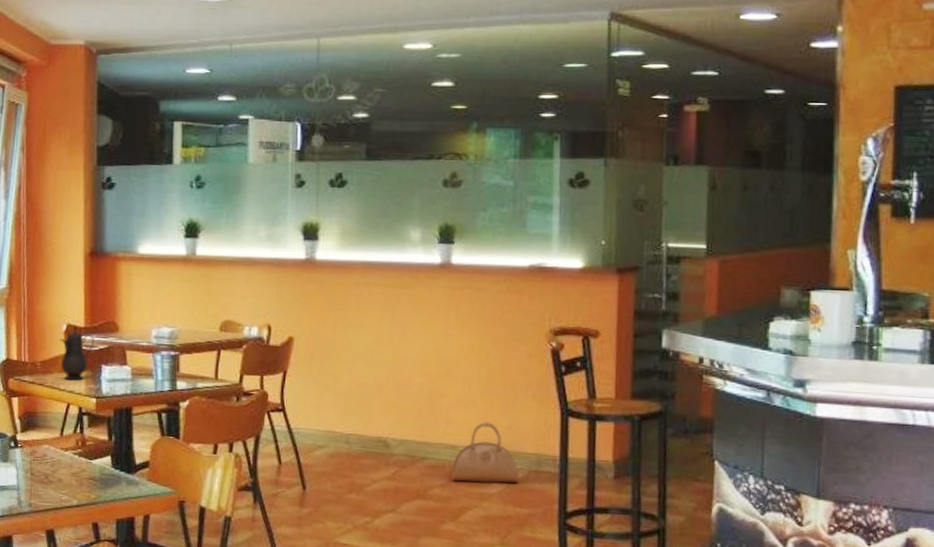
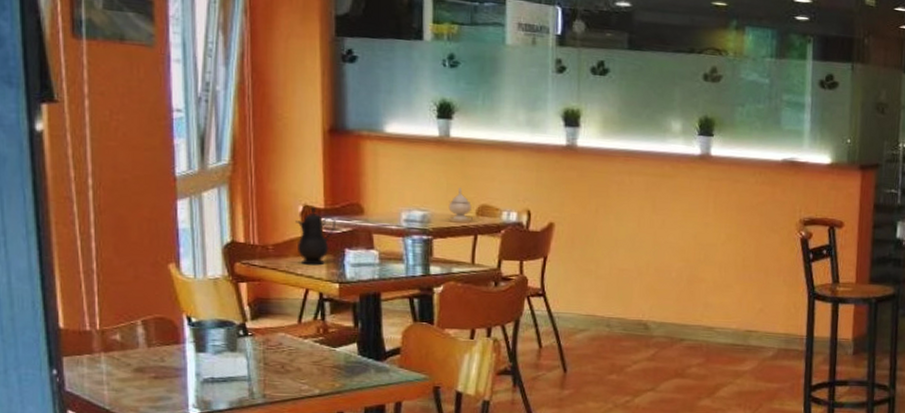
sugar bowl: none [194,304,216,340] -> present [448,188,473,224]
handbag: present [451,422,519,484] -> none [708,305,770,361]

